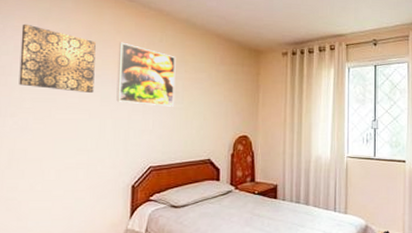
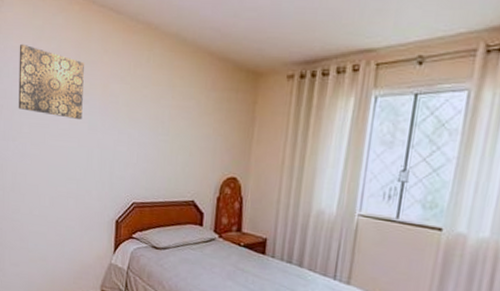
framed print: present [116,42,176,107] -> none [103,62,163,139]

